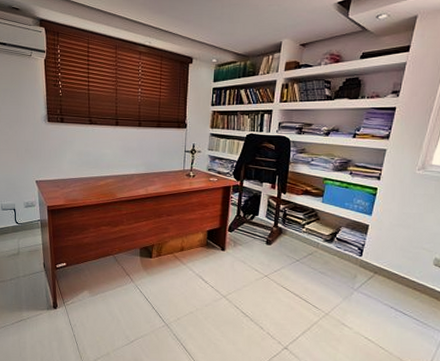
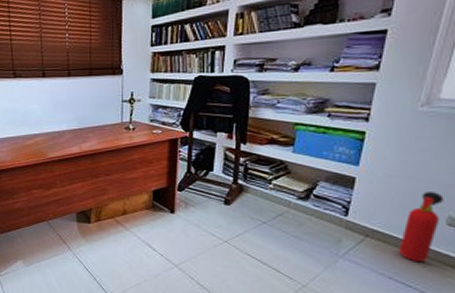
fire extinguisher: none [399,238,432,295] -> present [399,192,444,263]

